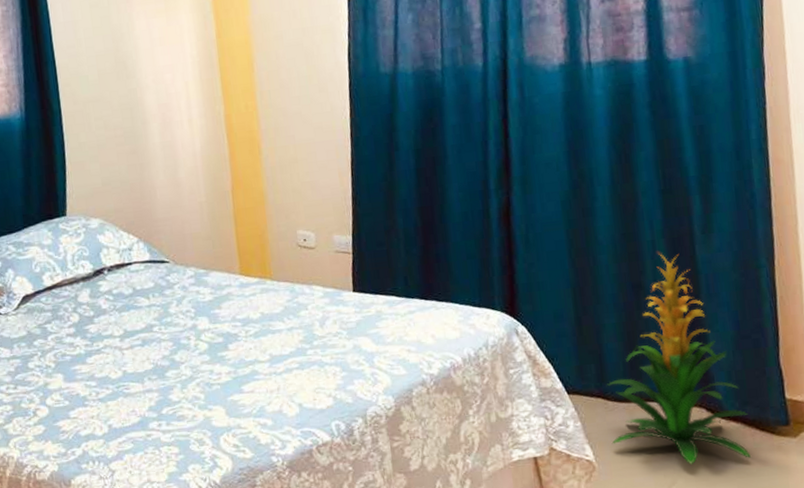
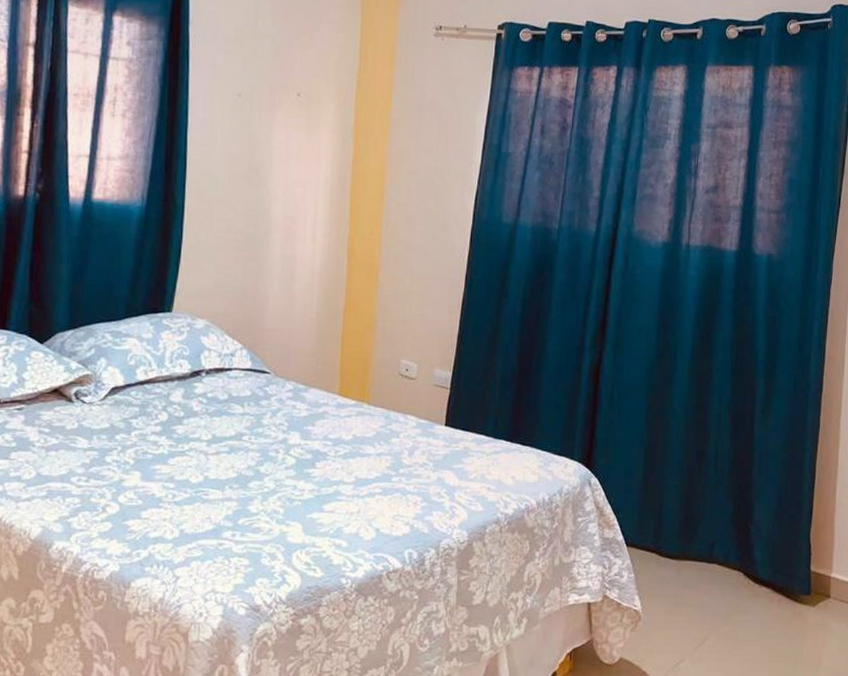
indoor plant: present [607,253,751,464] -> none [658,426,778,623]

